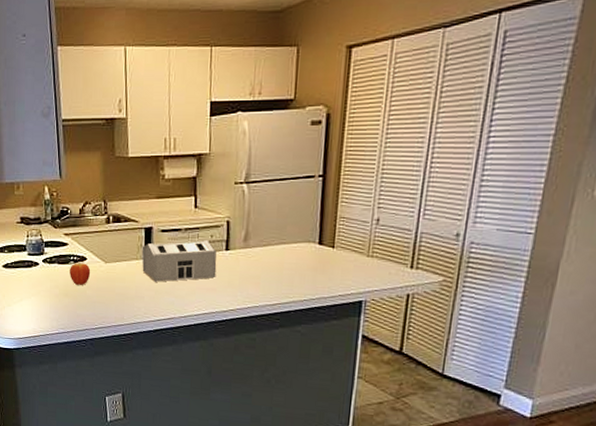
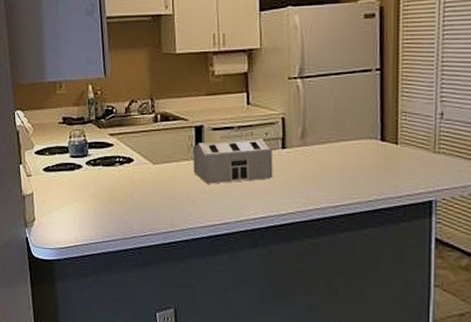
fruit: present [70,262,91,285] -> none [115,163,138,189]

